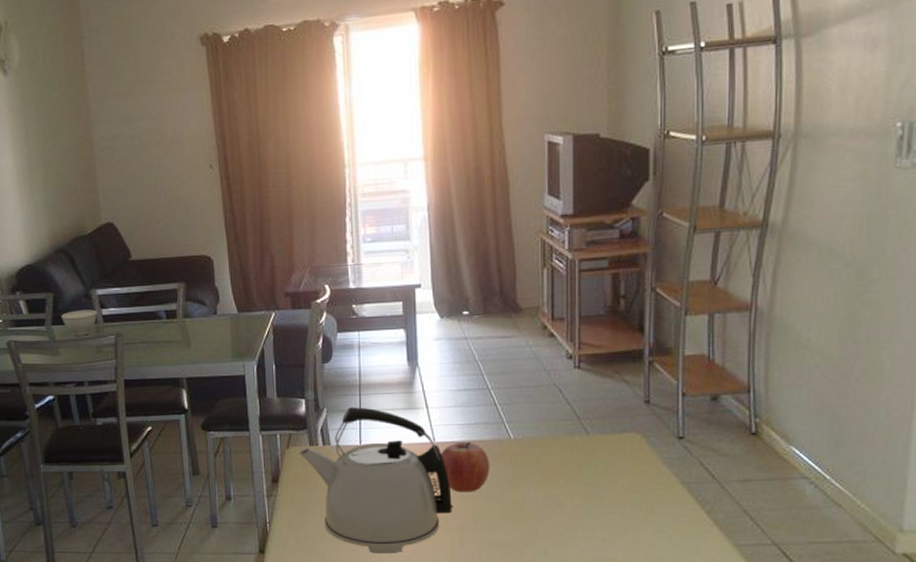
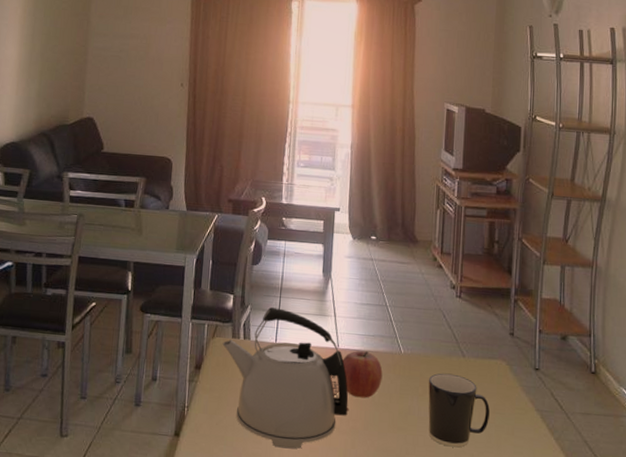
bowl: present [61,309,98,336] -> none [33,188,66,212]
mug: none [545,454,623,533] -> present [428,373,490,448]

